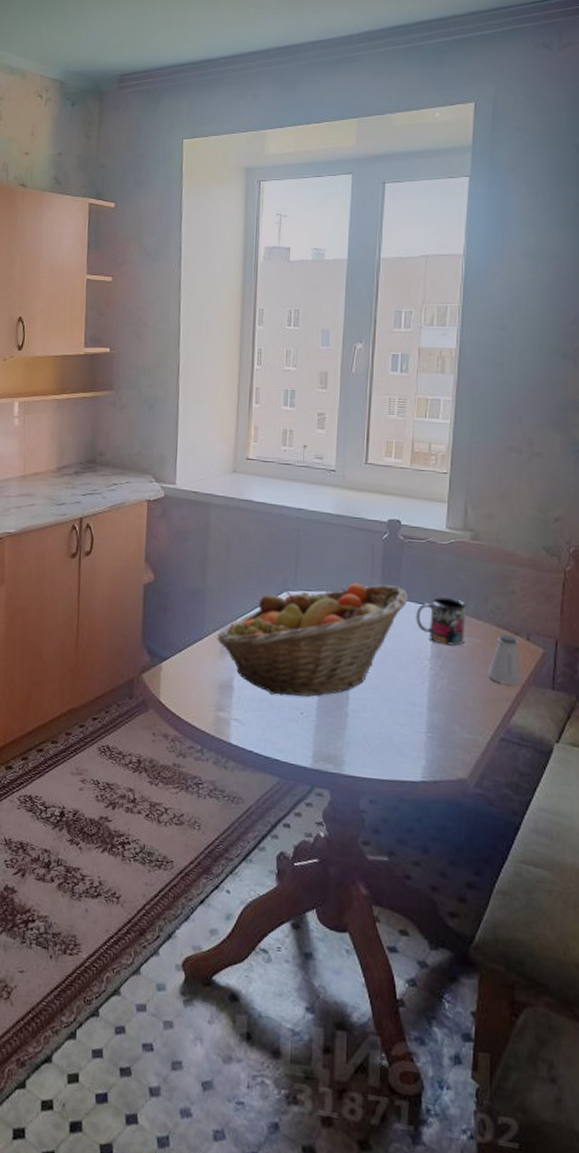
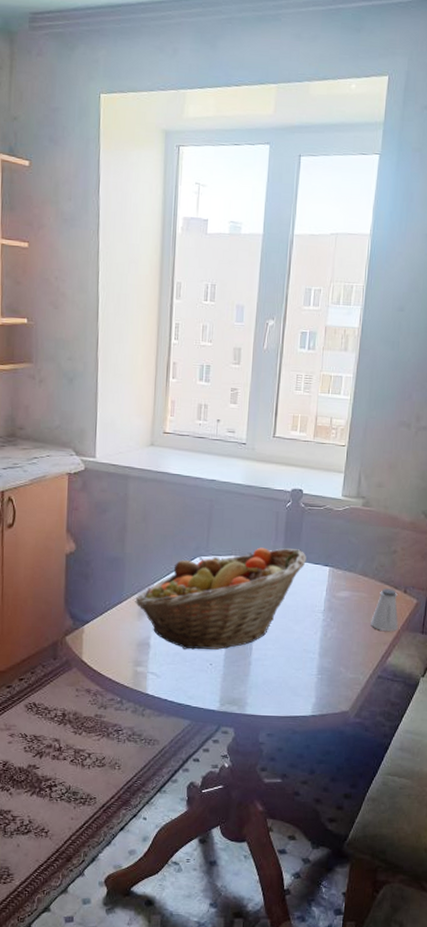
mug: present [416,596,467,646] -> none [312,557,356,600]

